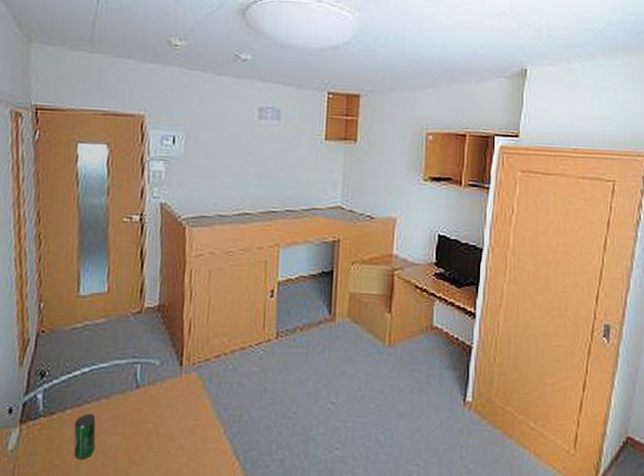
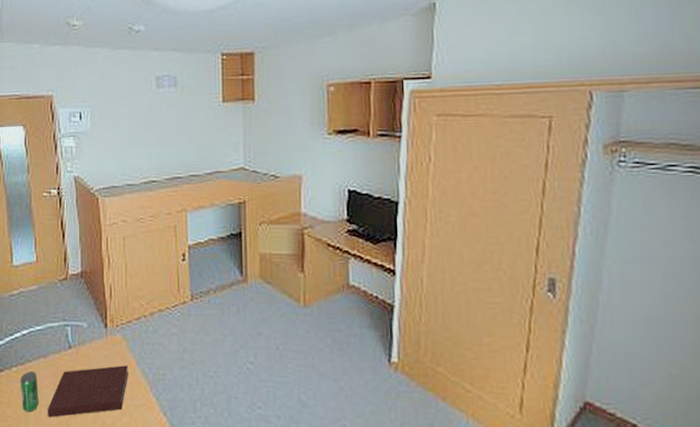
notebook: none [103,406,202,465] -> present [47,365,128,418]

